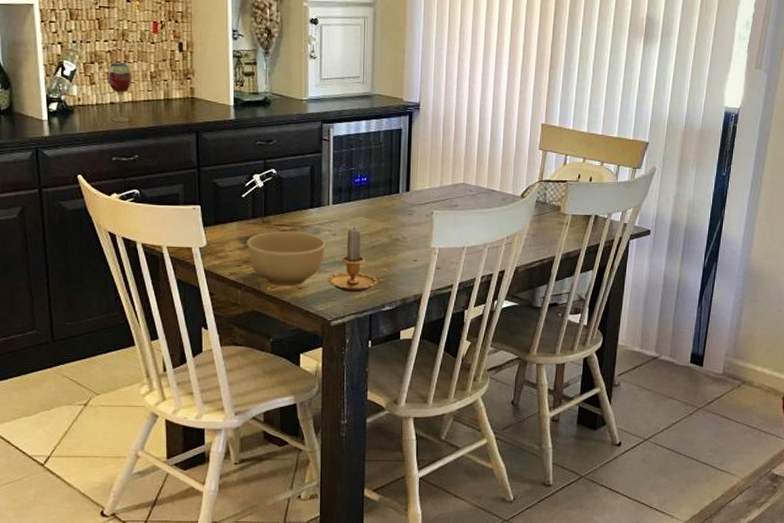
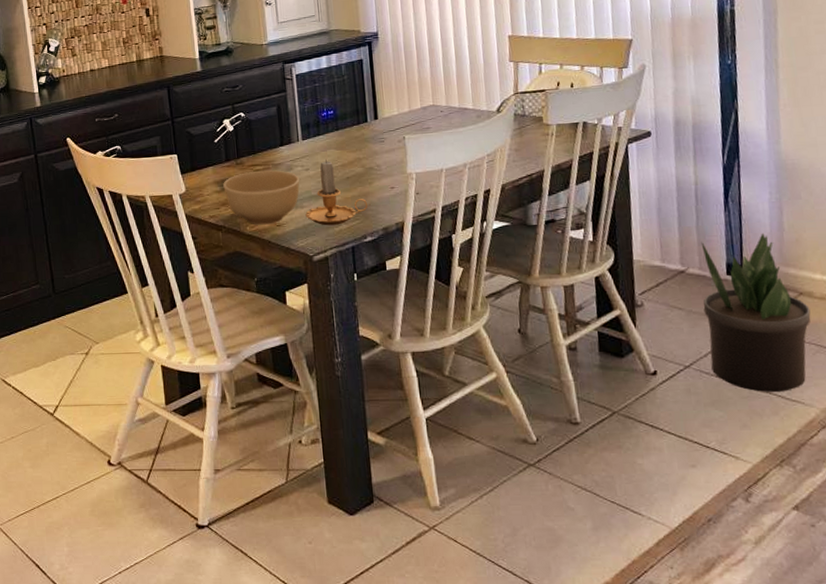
wineglass: present [108,62,131,123] -> none [87,33,110,87]
planter: none [665,328,748,463] -> present [701,233,811,392]

